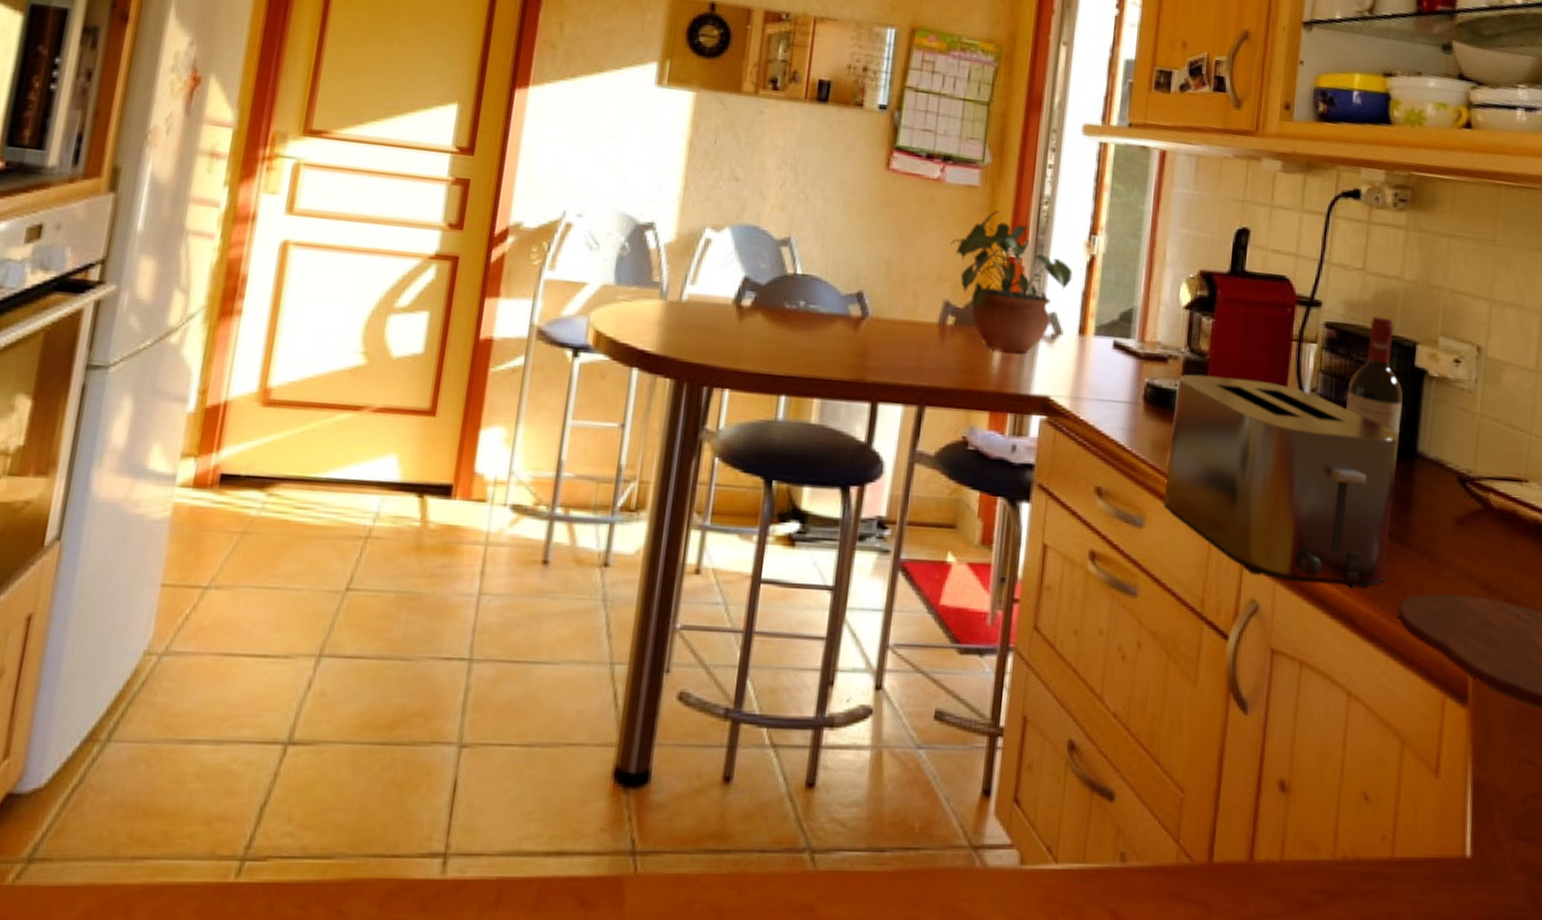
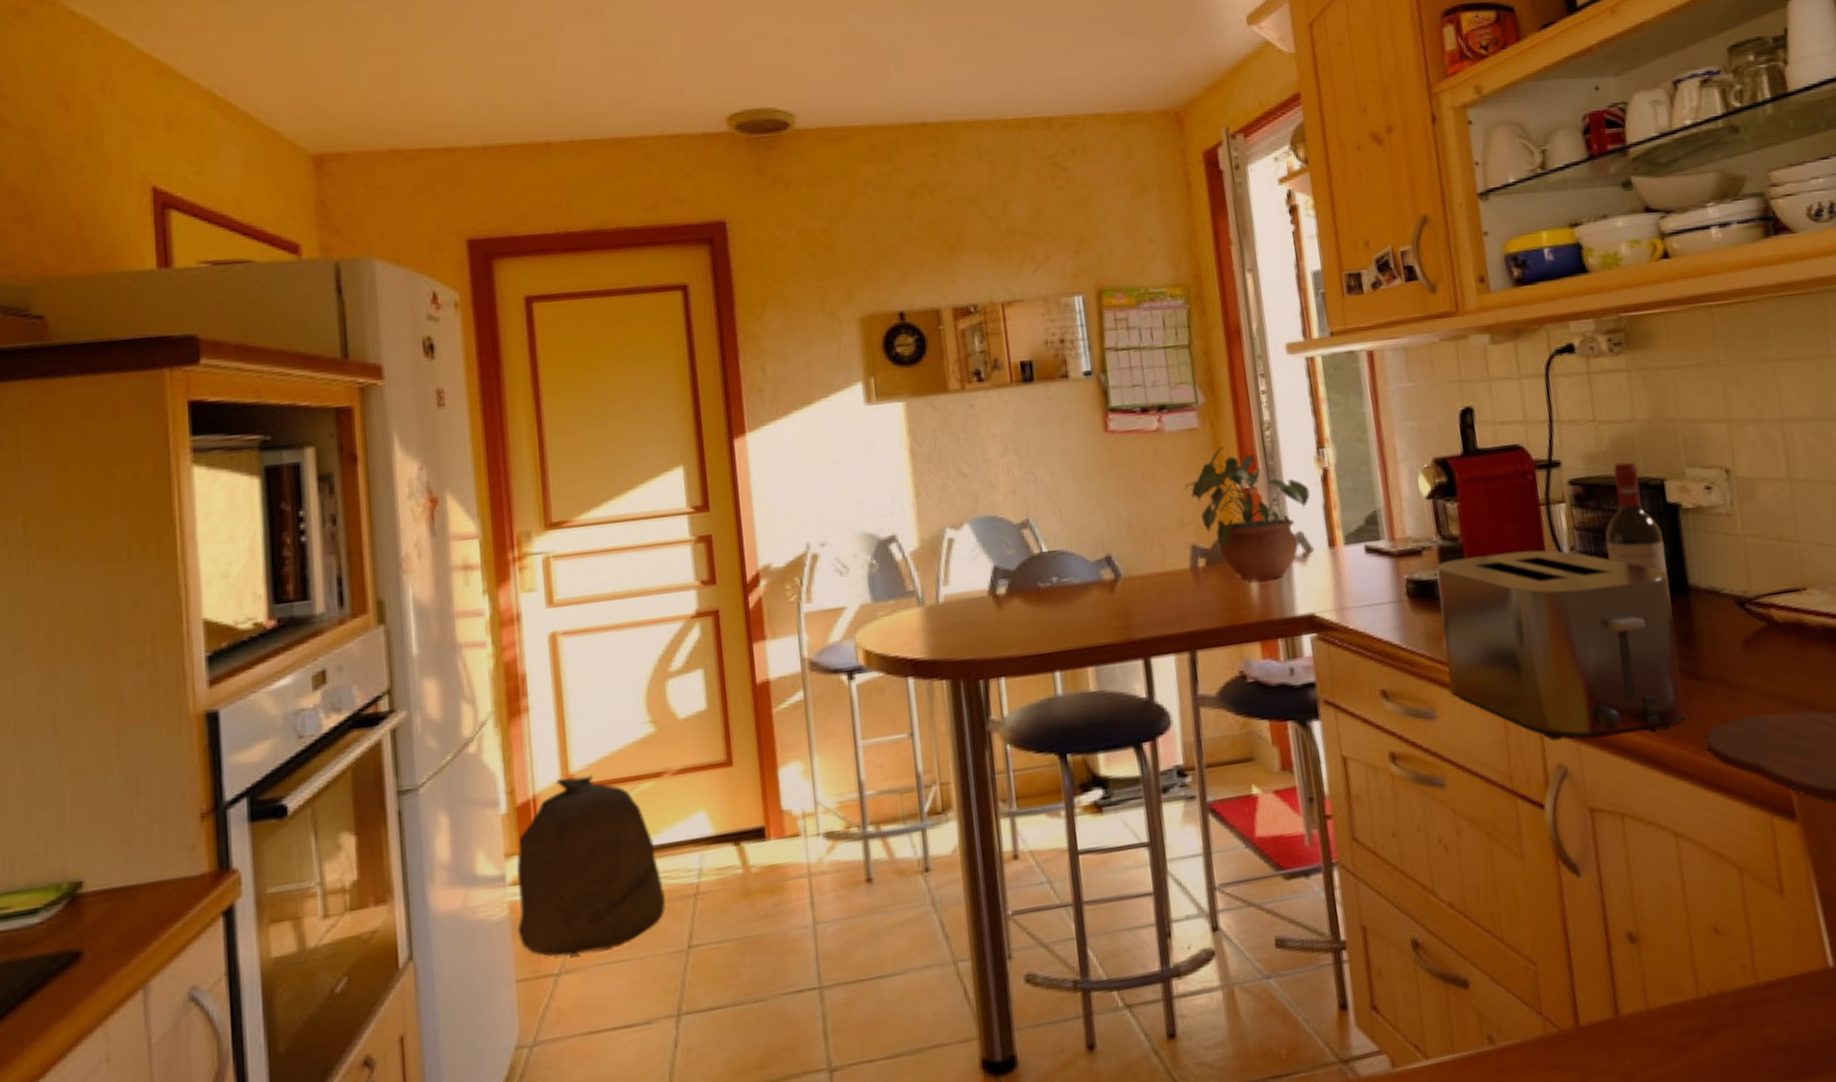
bag: none [175,390,338,572] -> present [516,775,666,957]

